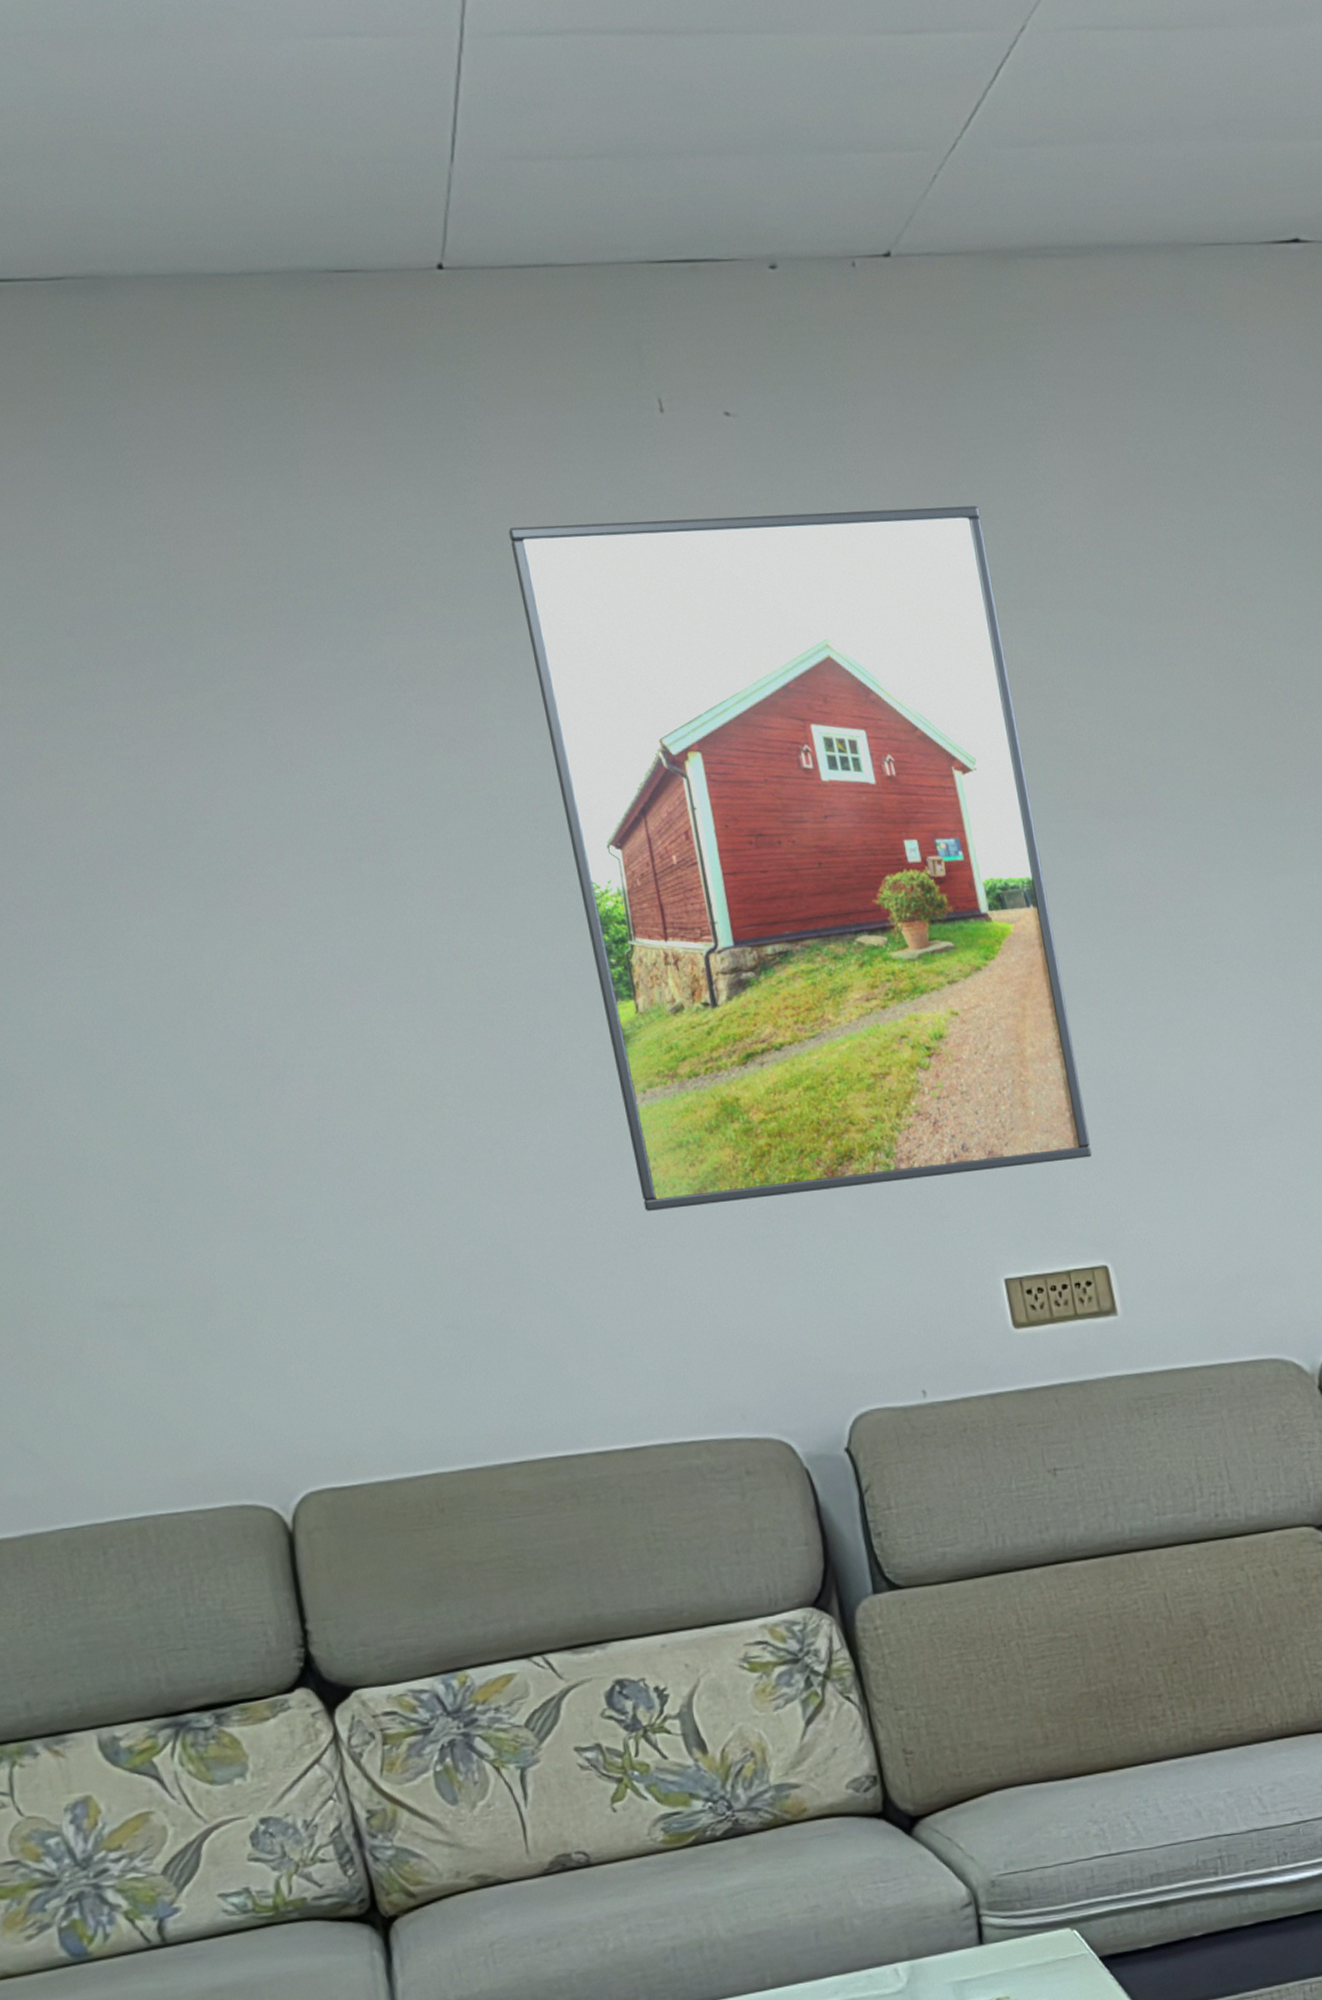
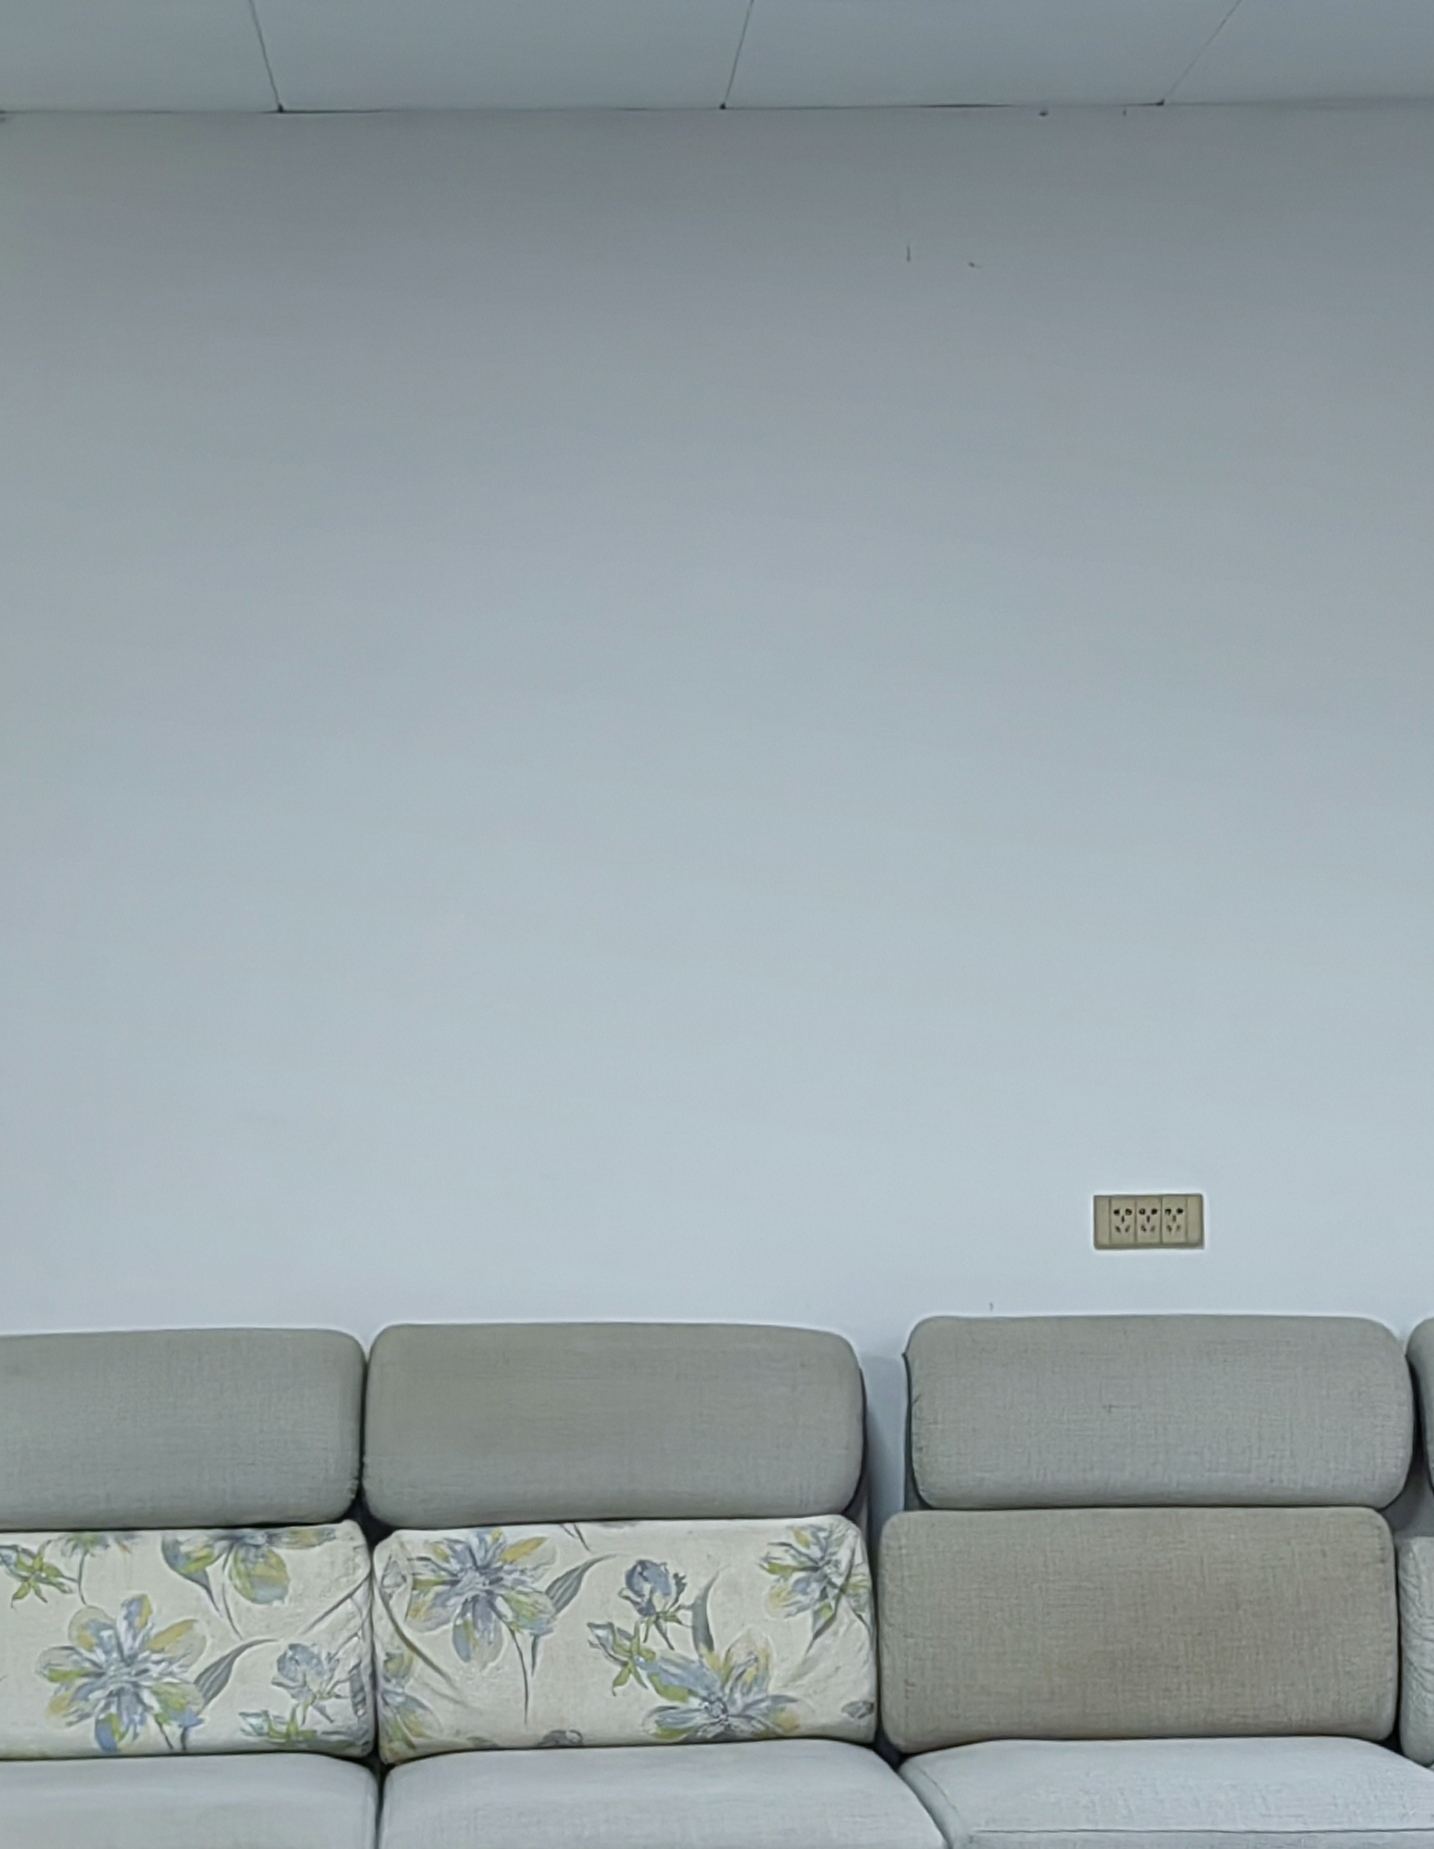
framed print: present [509,505,1093,1211] -> none [740,370,1209,1082]

